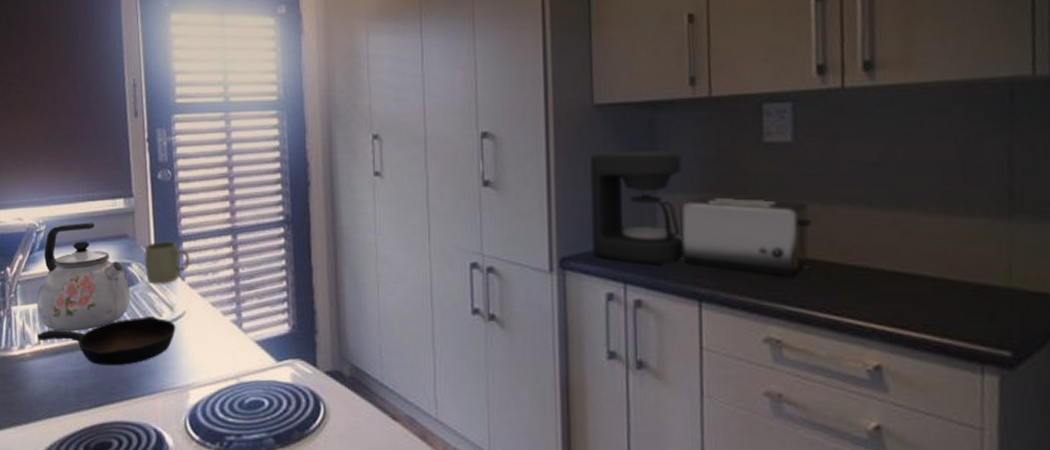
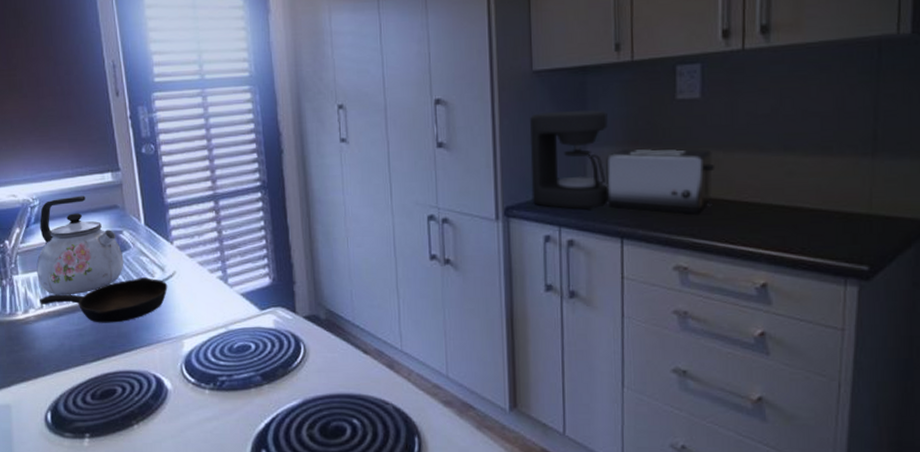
mug: present [144,241,190,284] -> none [134,209,177,248]

